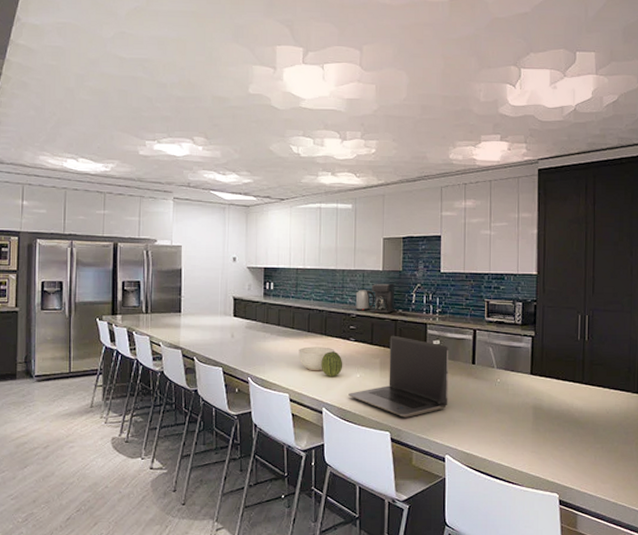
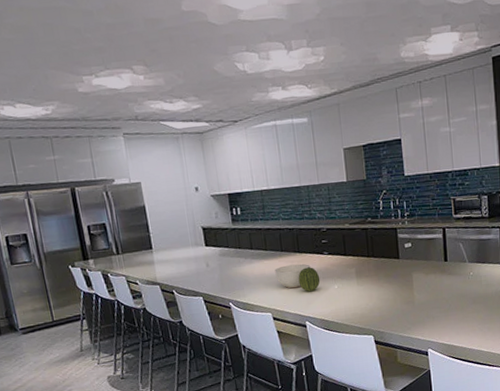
laptop computer: present [348,335,449,418] -> none [329,243,425,320]
kettle: present [355,290,375,311] -> none [323,202,344,225]
coffee maker: present [370,283,396,314] -> none [338,193,365,226]

